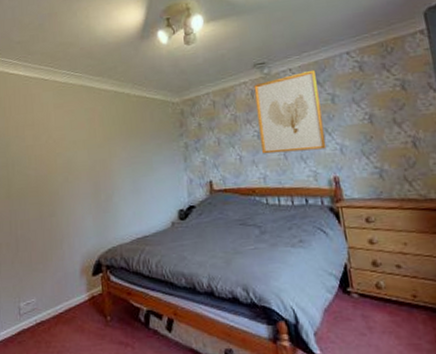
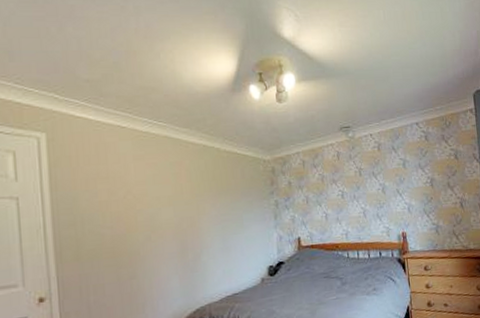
wall art: present [253,69,327,154] -> none [339,136,398,212]

